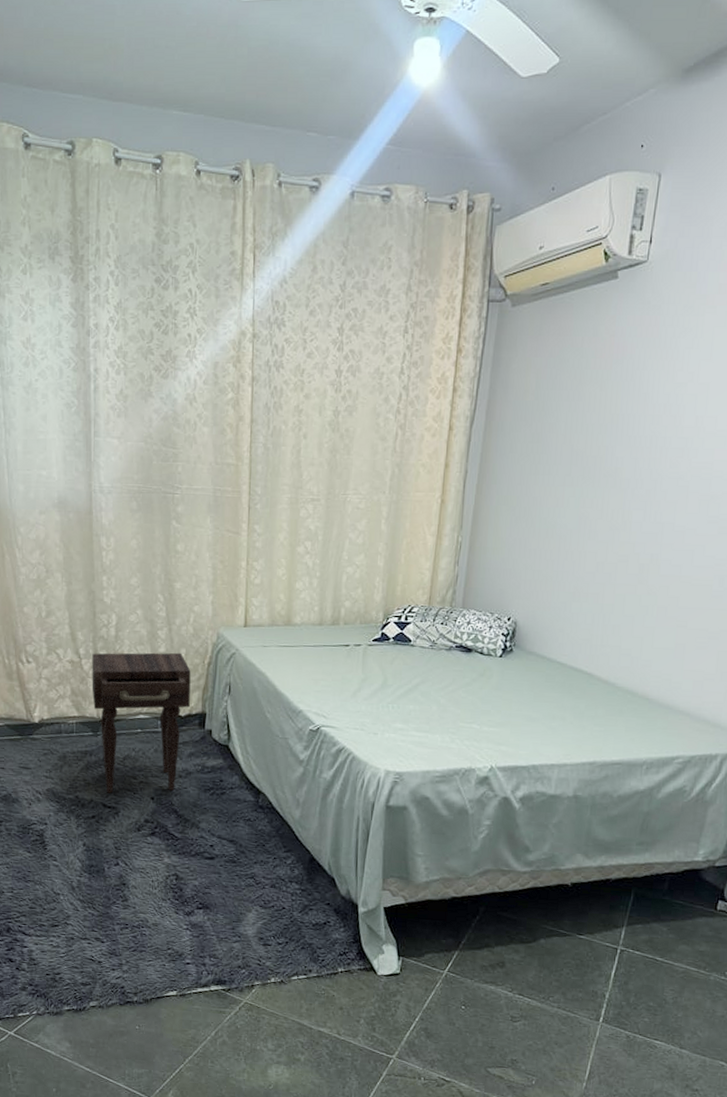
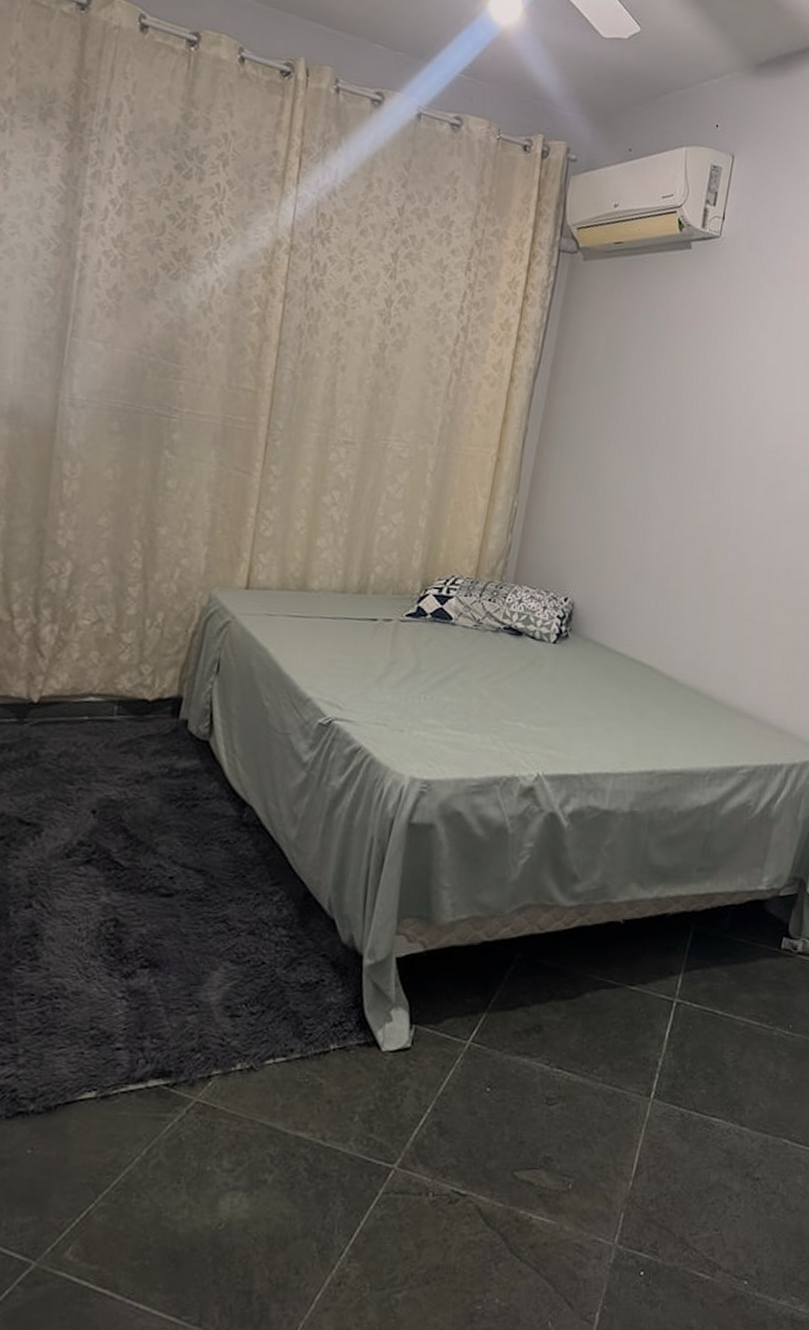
nightstand: present [91,652,191,793] -> none [23,611,168,804]

